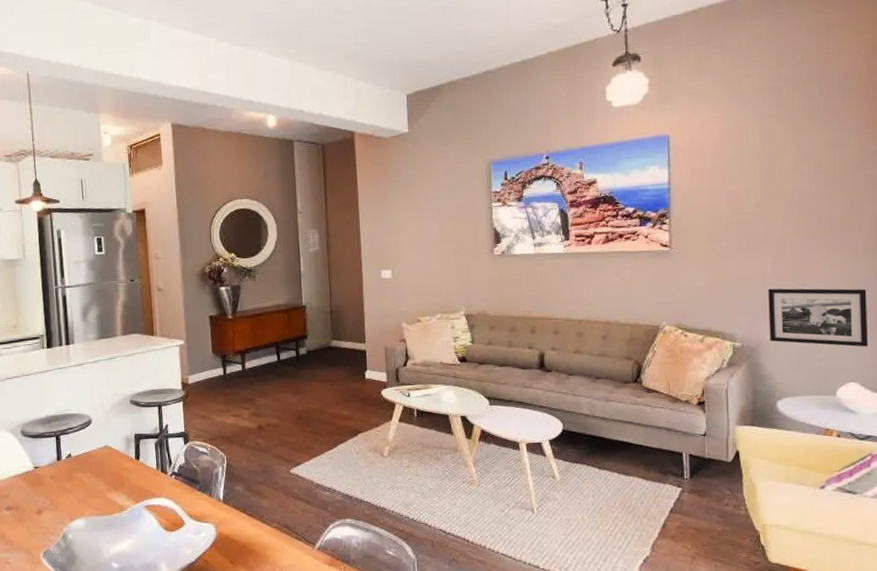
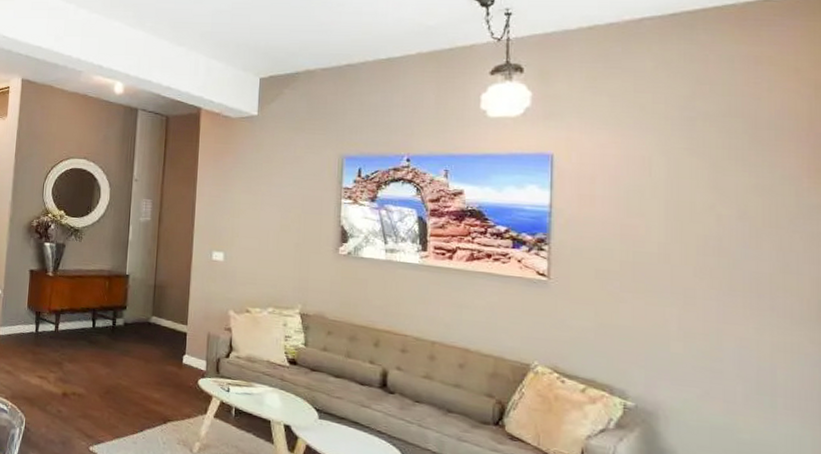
picture frame: present [768,288,869,347] -> none [672,344,809,438]

